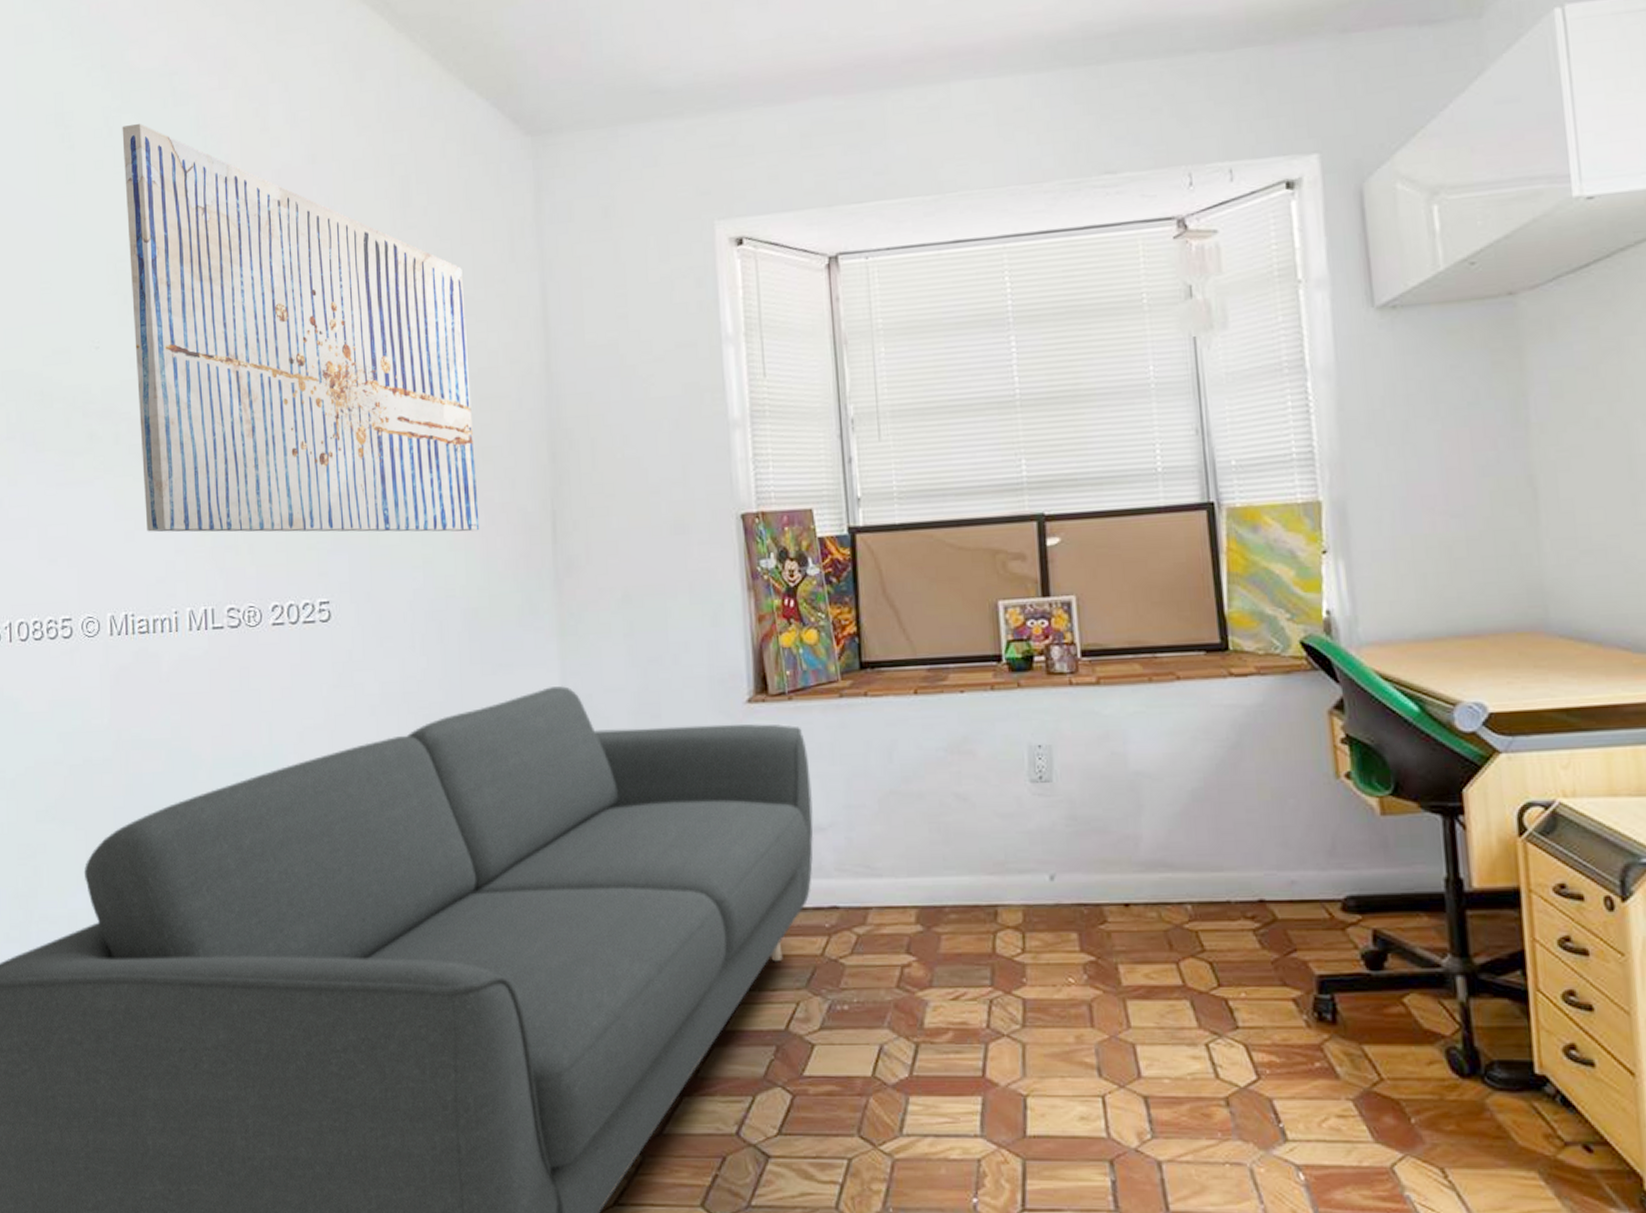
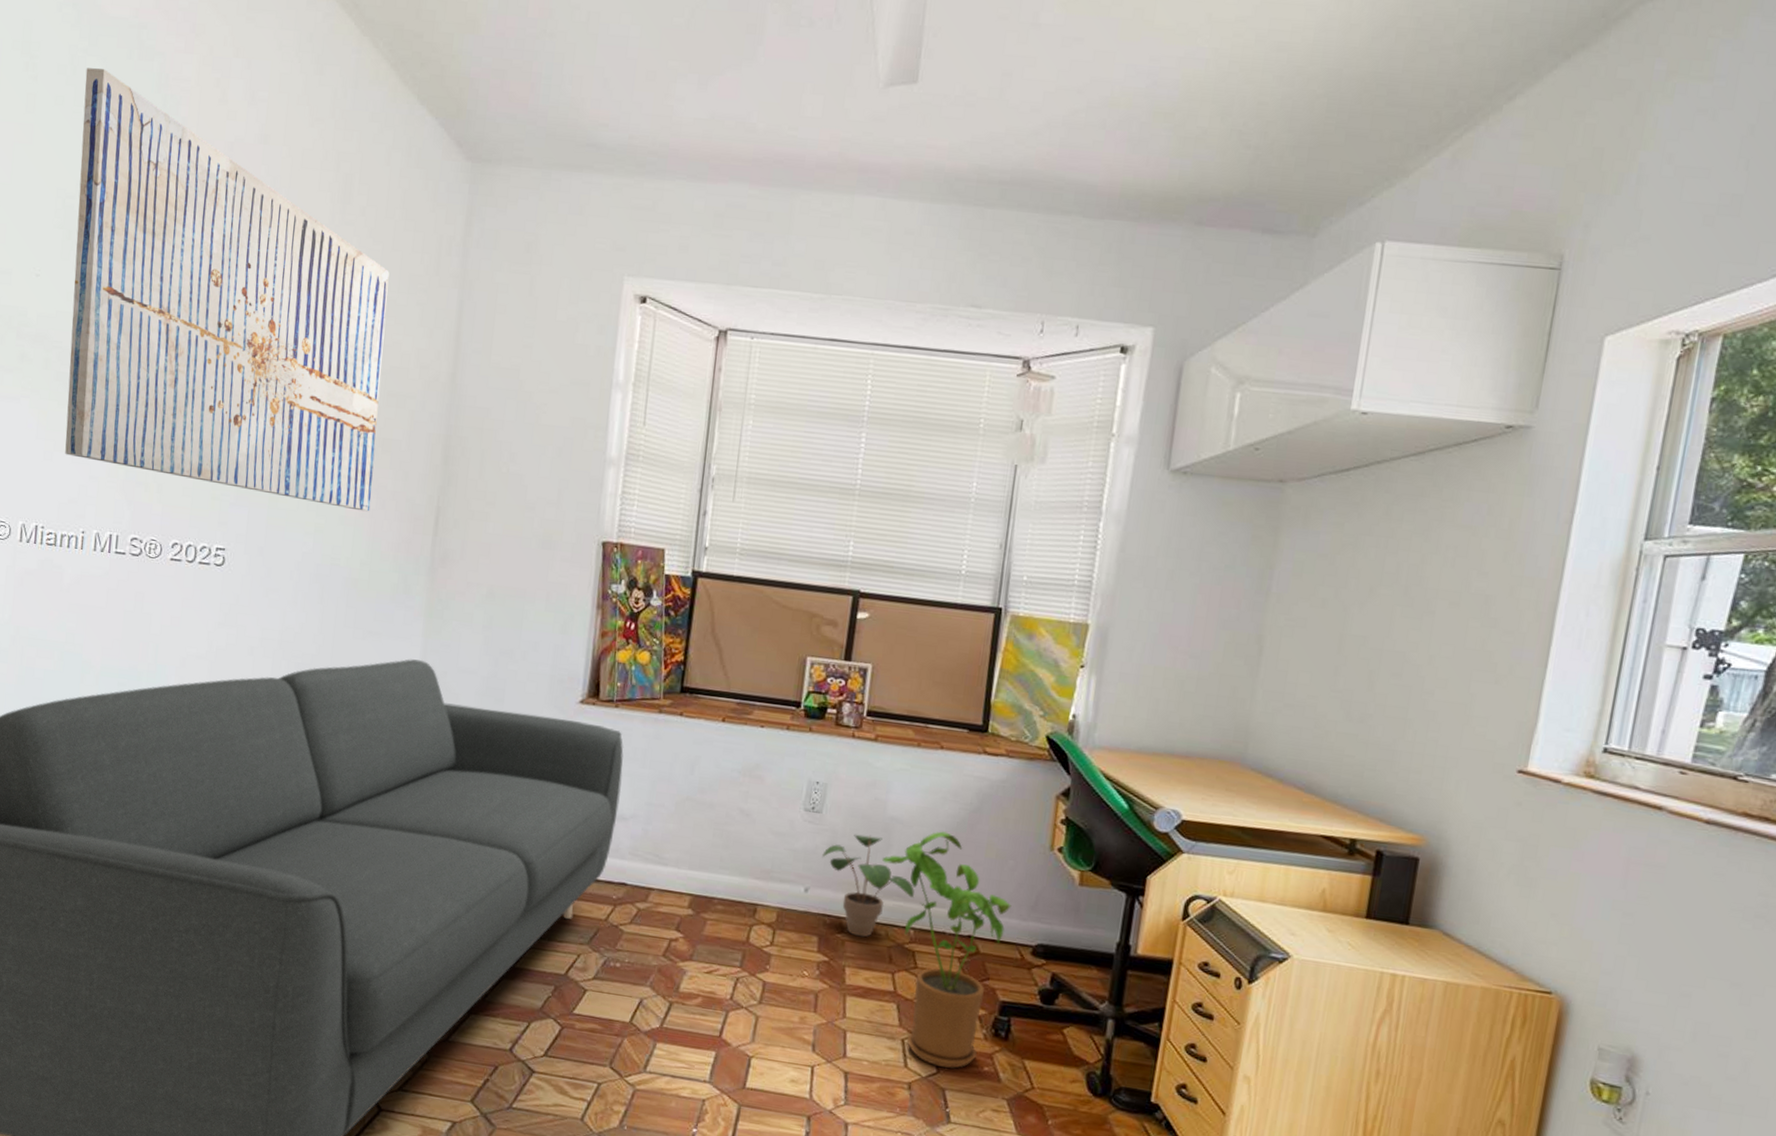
potted plant: none [1062,797,1182,925] -> present [822,834,914,938]
house plant: none [1135,778,1304,1071] -> present [882,831,1012,1069]

